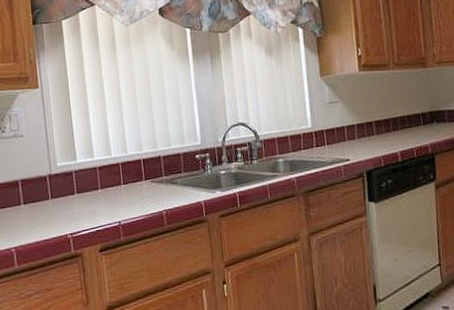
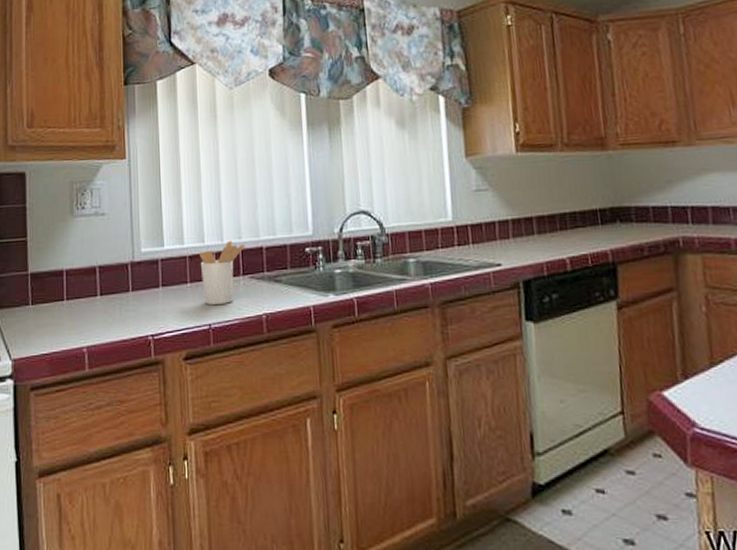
utensil holder: none [108,152,146,206] -> present [199,240,245,305]

